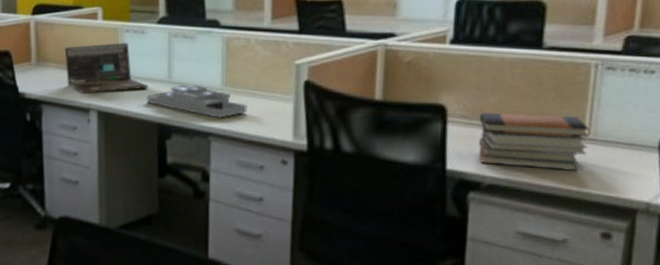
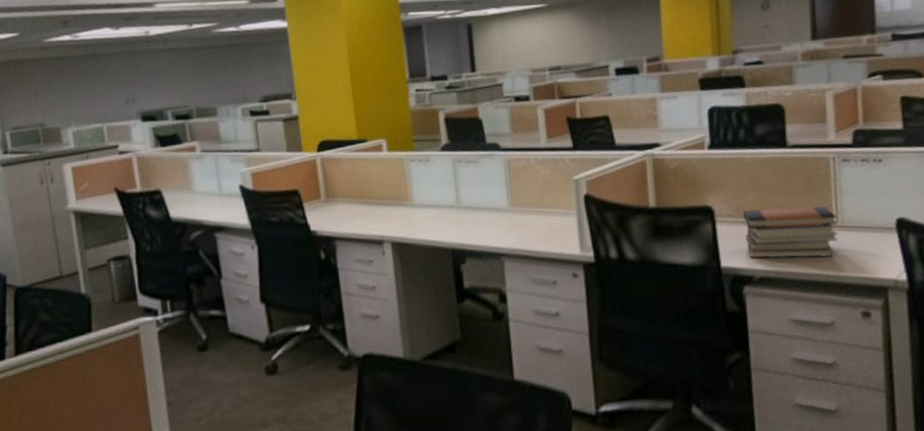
laptop: present [64,43,148,94] -> none [352,172,439,226]
desk organizer: present [147,84,247,118] -> none [438,208,535,238]

